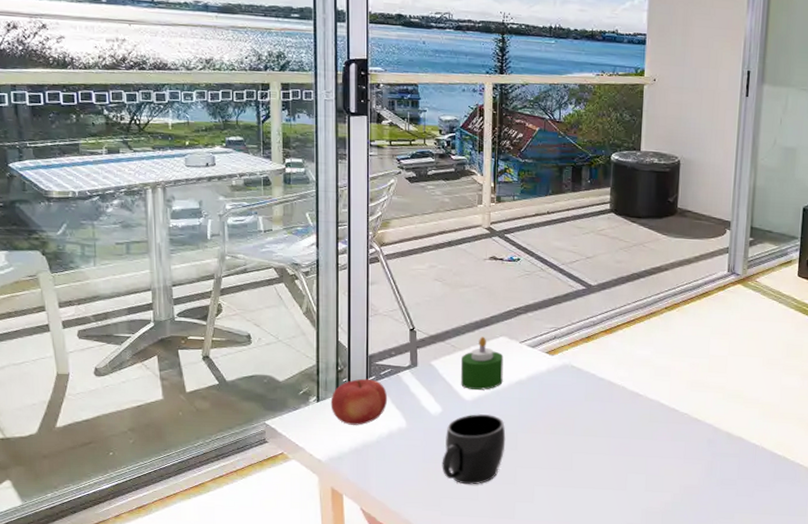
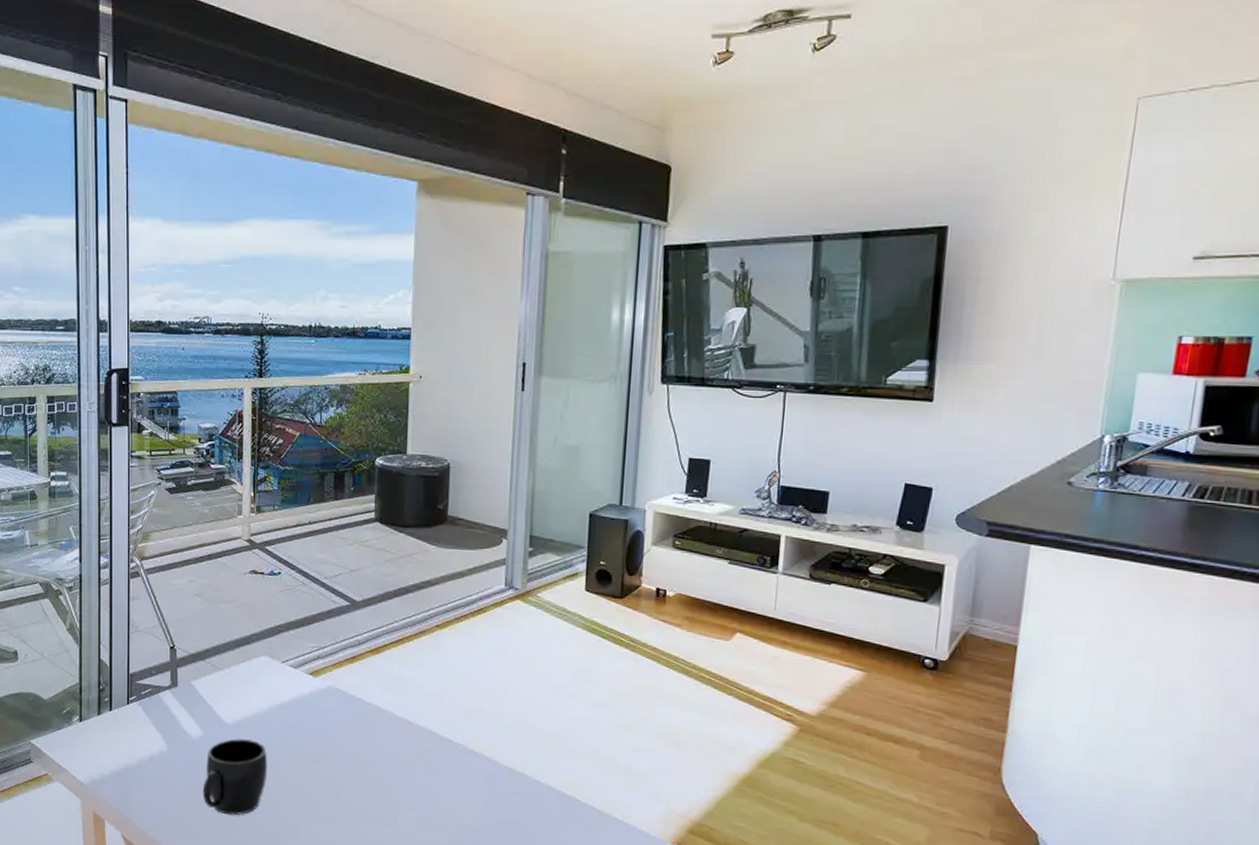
fruit: present [330,378,388,425] -> none [93,698,149,747]
candle: present [460,336,504,390] -> none [221,656,265,713]

